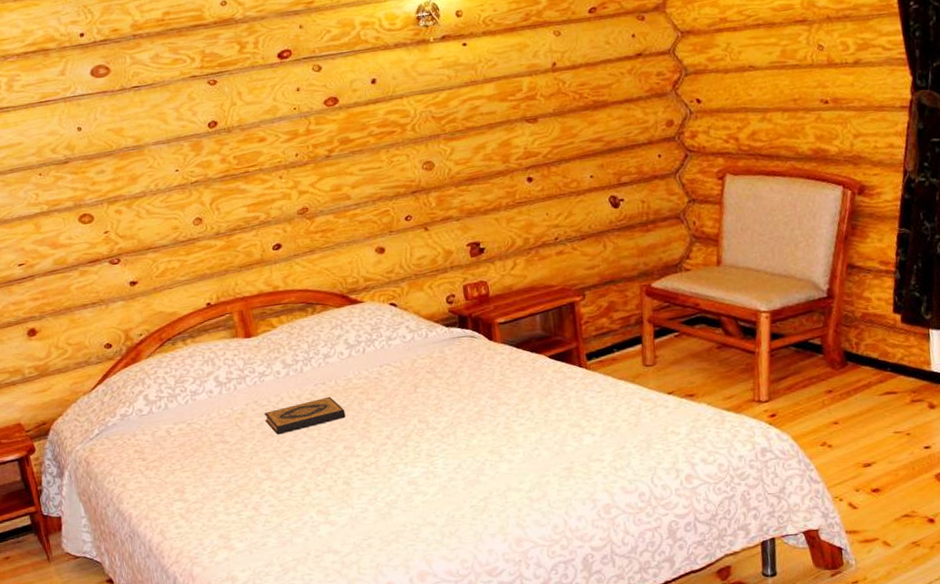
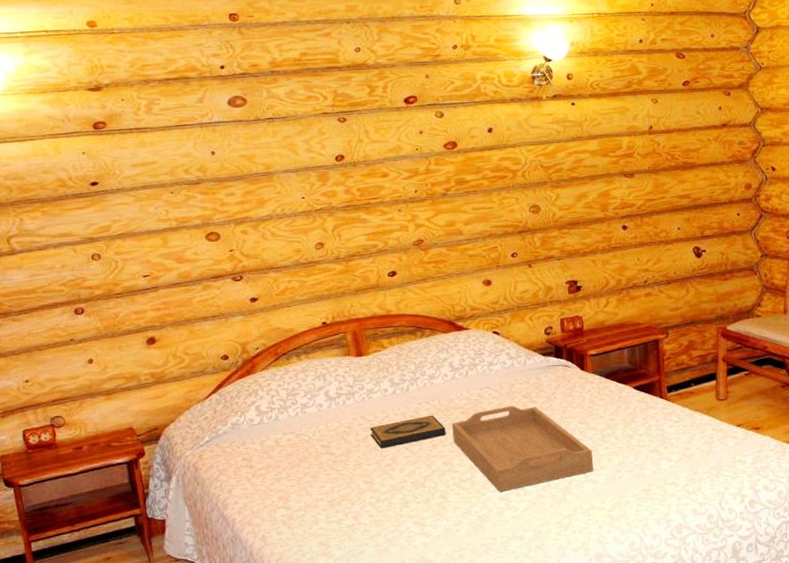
serving tray: none [350,382,509,476] -> present [451,405,594,492]

